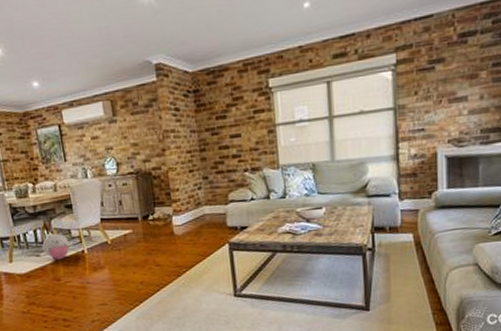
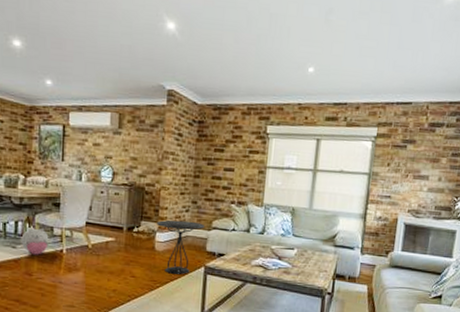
side table: none [170,198,222,257] -> present [156,220,205,275]

